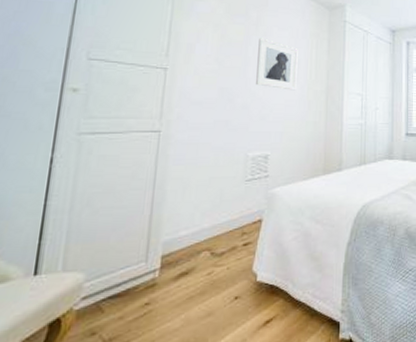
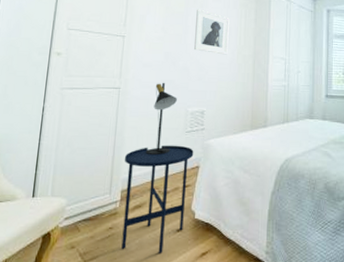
side table: none [161,196,256,328] -> present [121,145,194,253]
table lamp: none [194,123,235,211] -> present [145,82,177,156]

